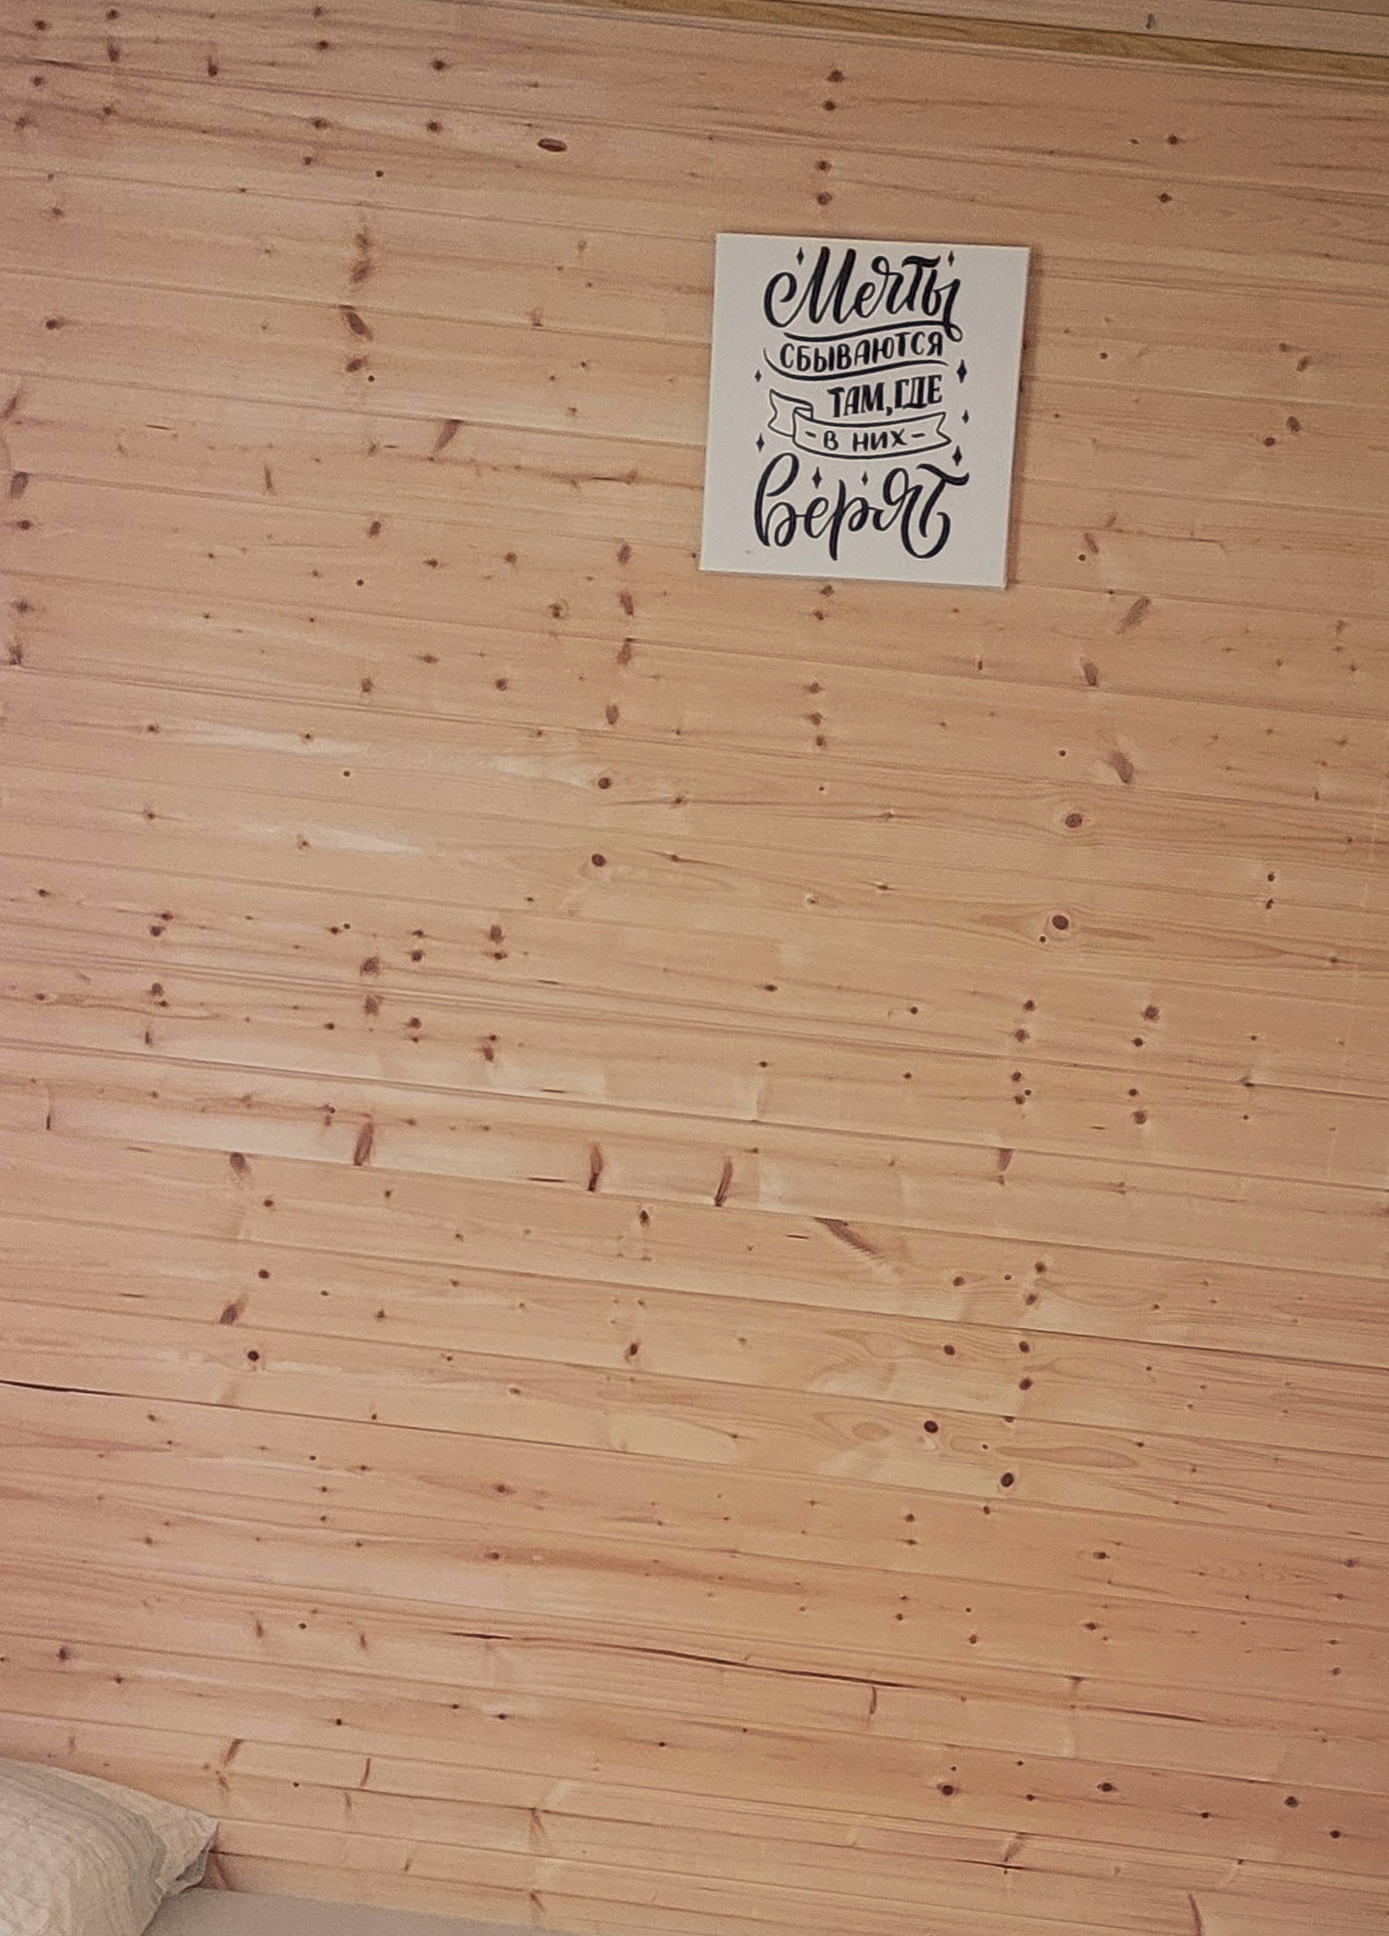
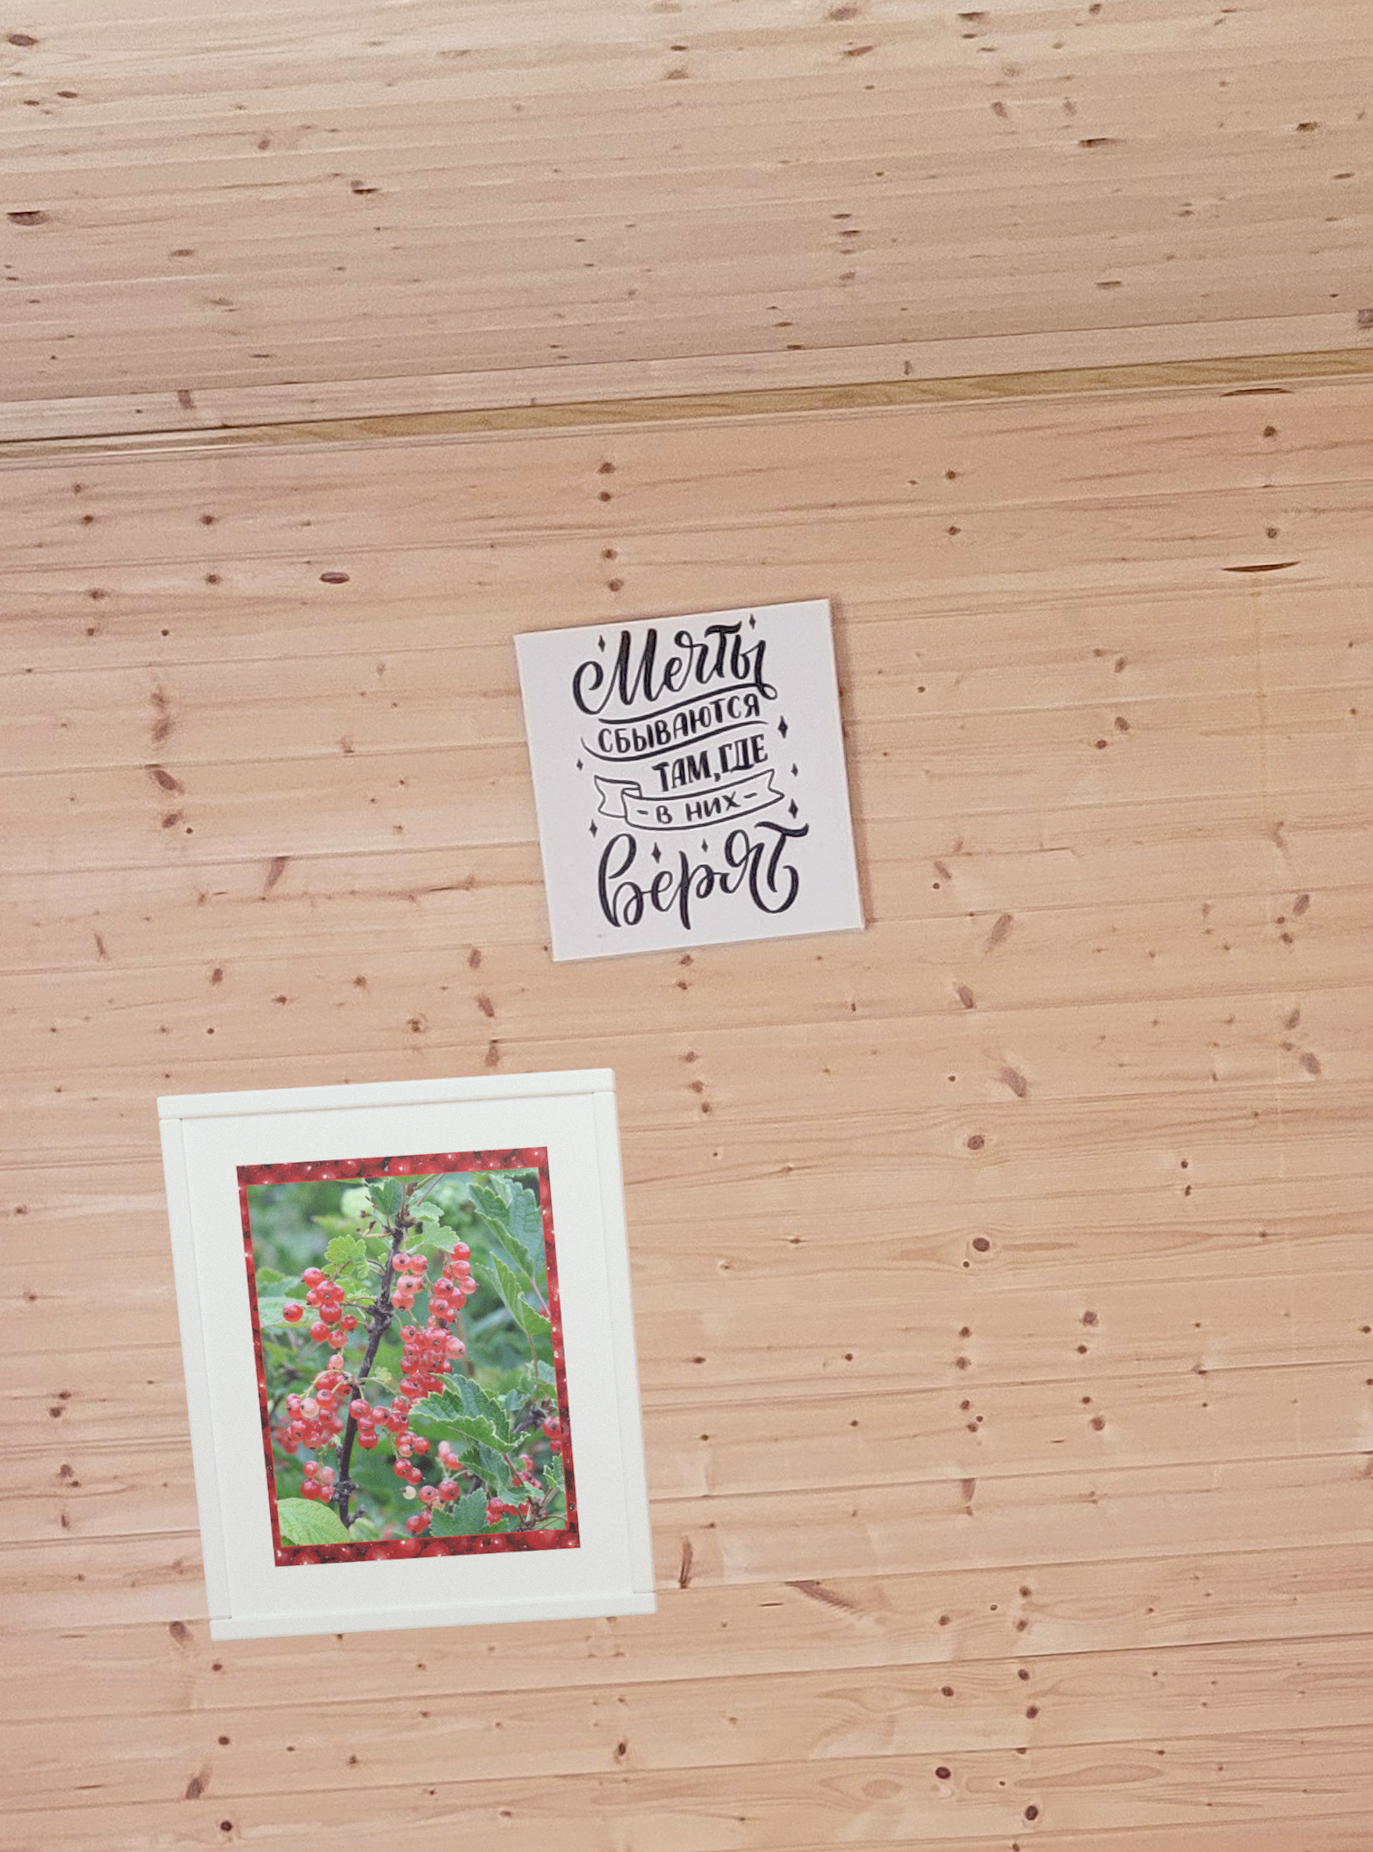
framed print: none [266,638,740,1227] -> present [156,1068,659,1642]

